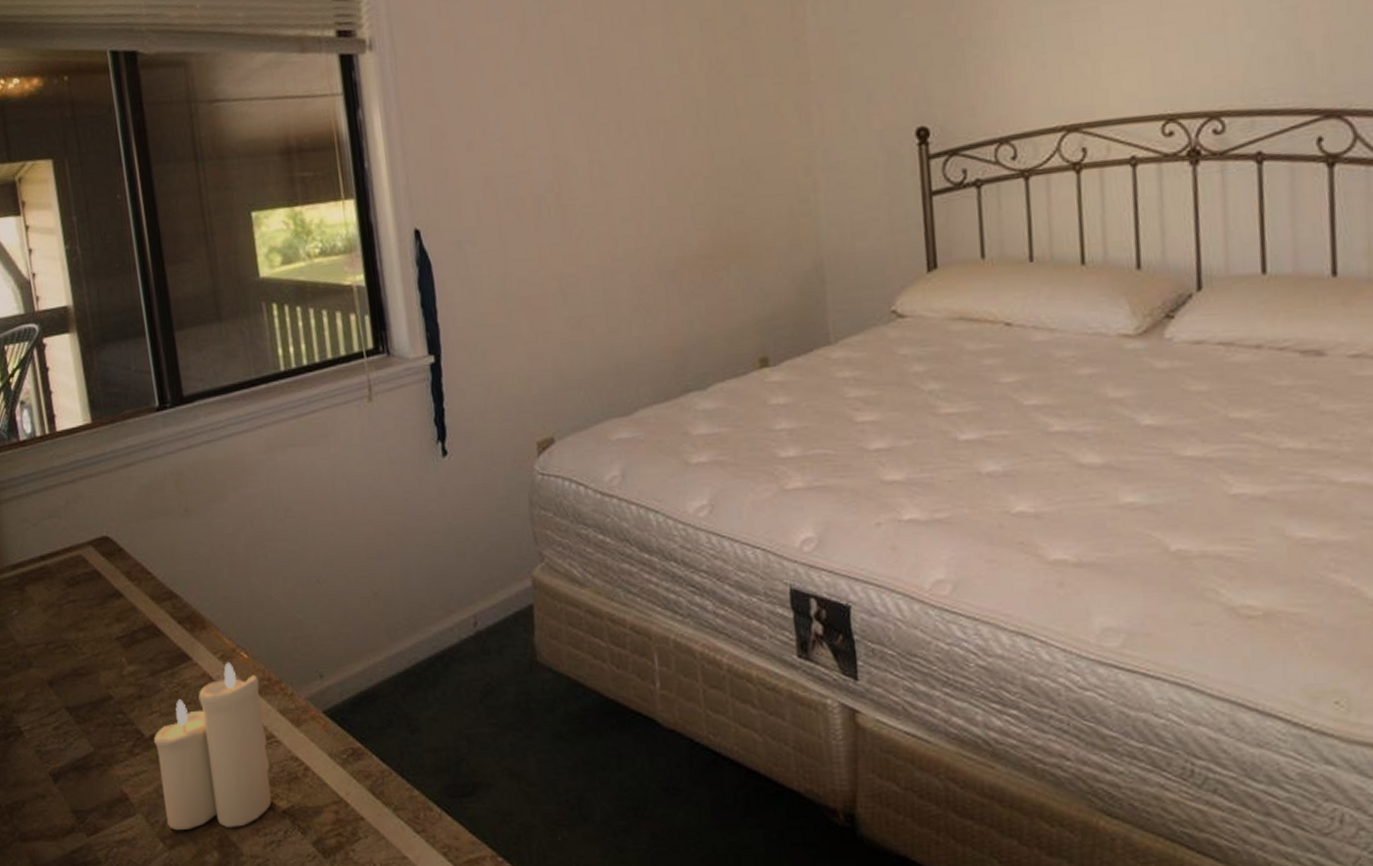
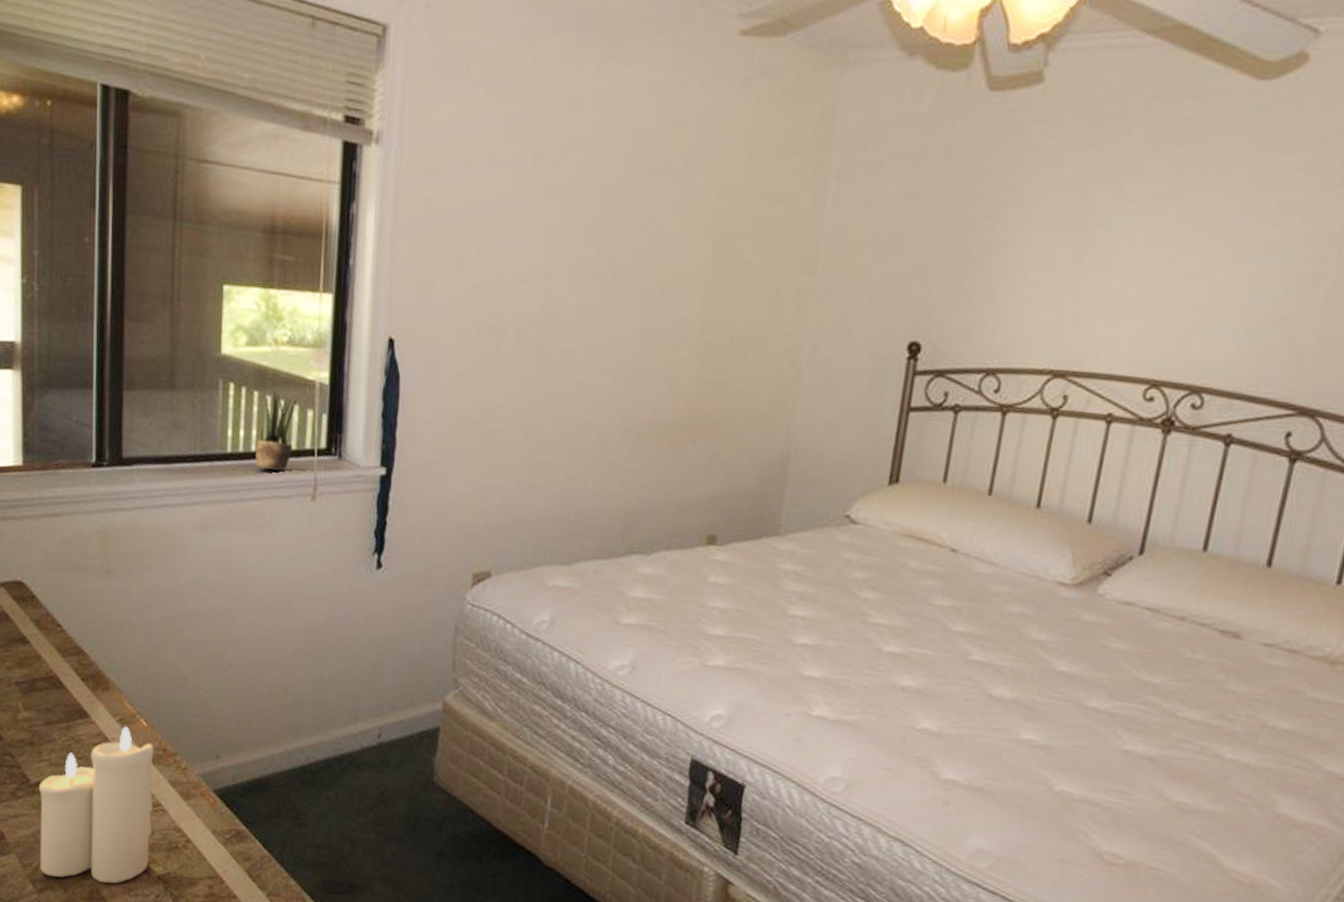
potted plant: none [306,302,342,380] -> present [255,390,297,471]

